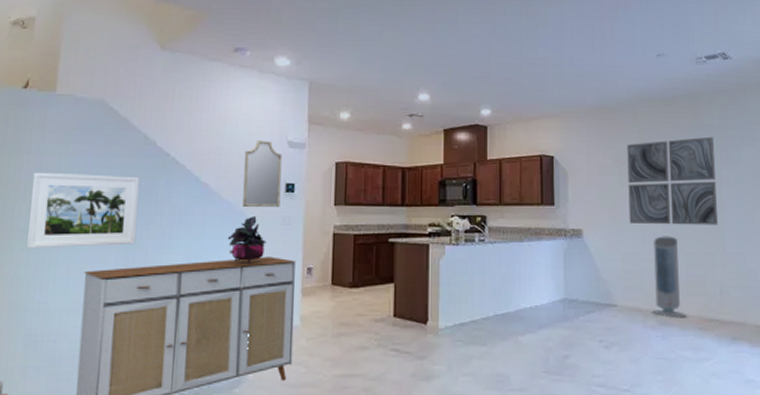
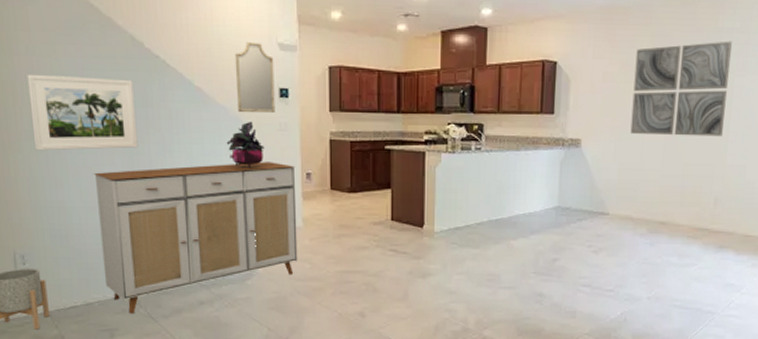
air purifier: present [651,236,686,318] -> none [642,147,678,227]

